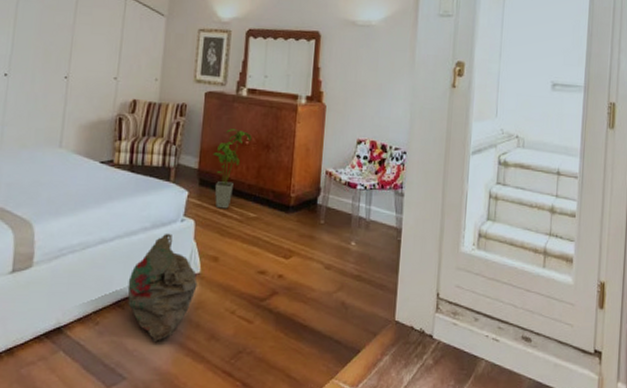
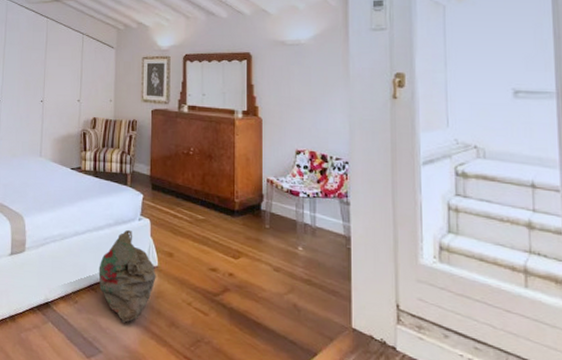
house plant: present [213,129,252,209] -> none [162,141,195,211]

